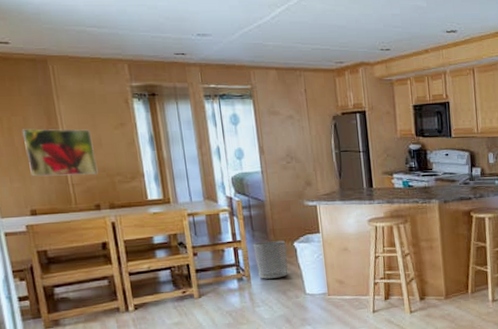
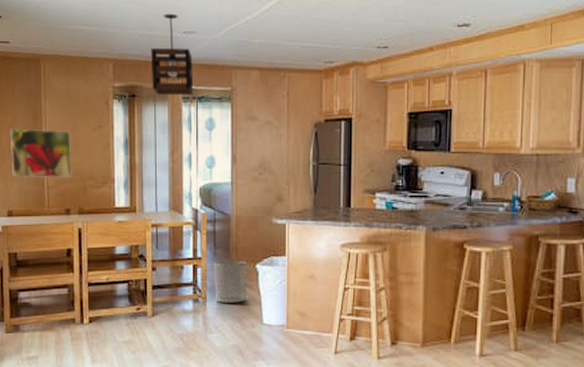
pendant light: none [166,17,215,94] -> present [150,13,194,96]

